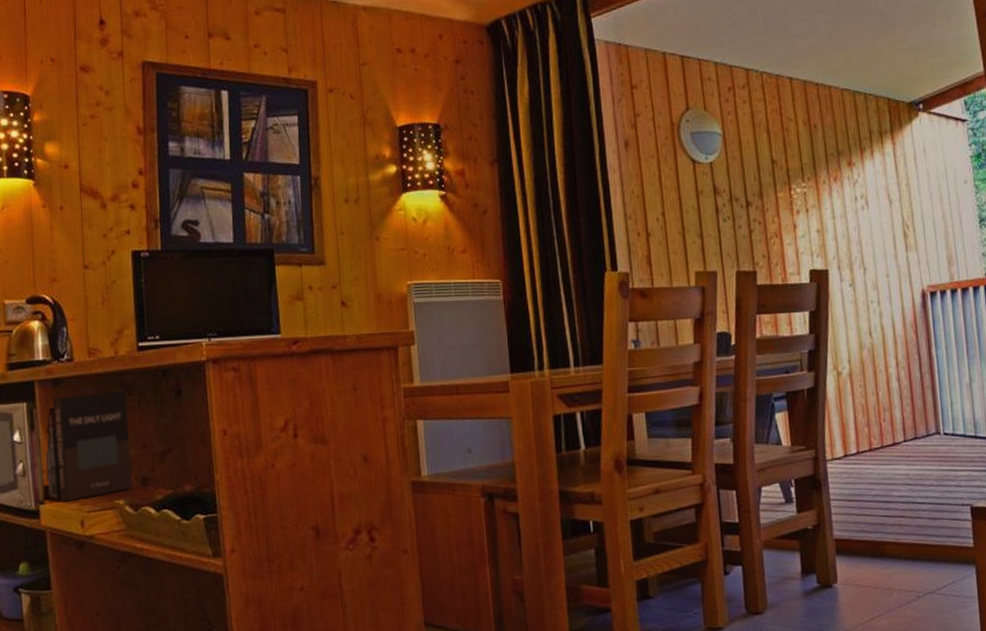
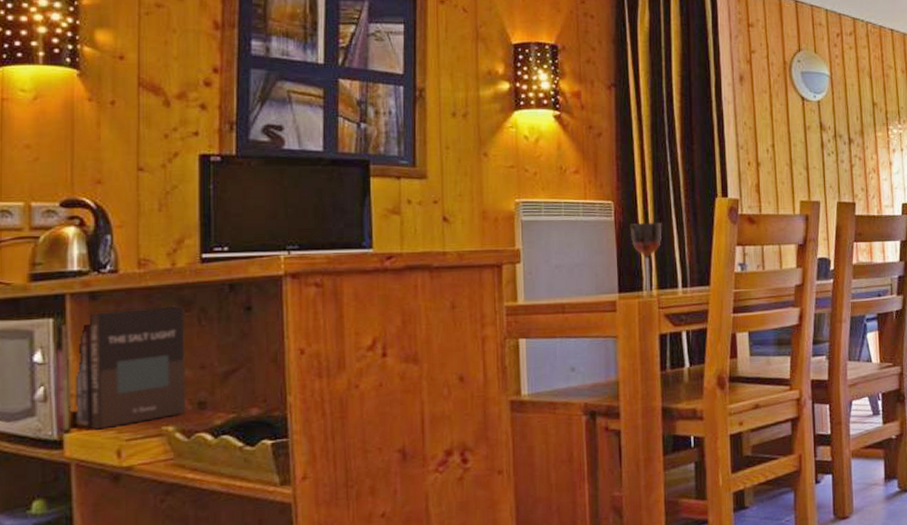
wineglass: none [518,299,554,380] -> present [630,222,661,300]

